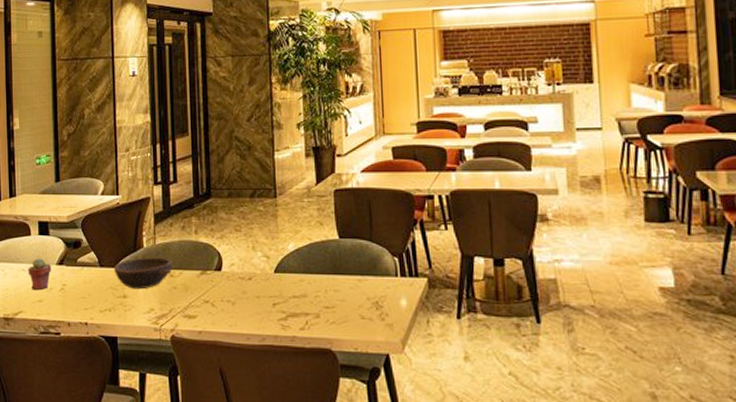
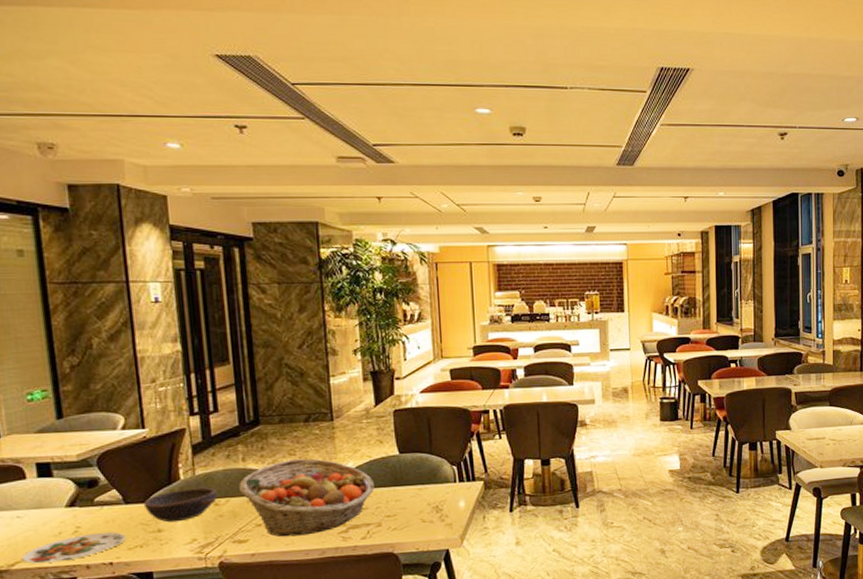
plate: none [23,292,99,316] -> present [21,532,126,564]
potted succulent: present [28,259,52,289] -> none [25,503,60,536]
fruit basket: none [191,236,314,318] -> present [239,458,374,537]

